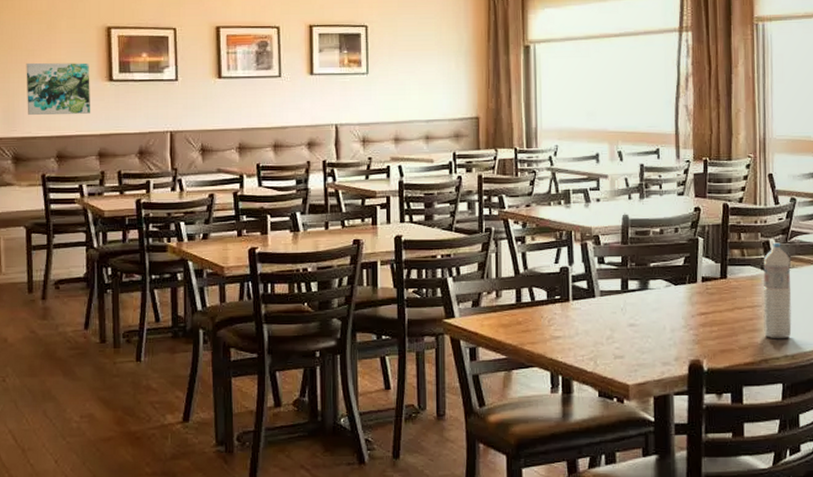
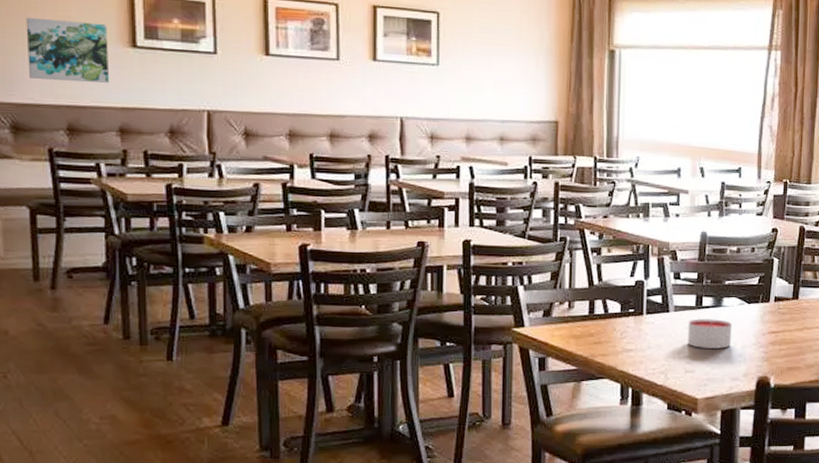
candle: none [615,302,660,333] -> present [688,319,733,349]

